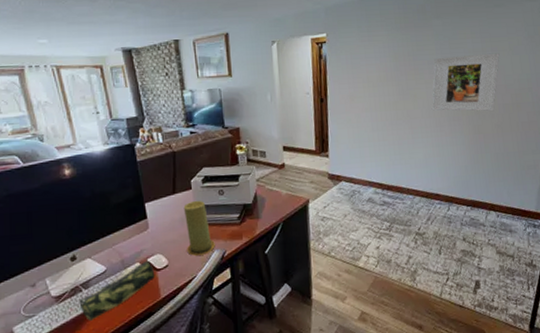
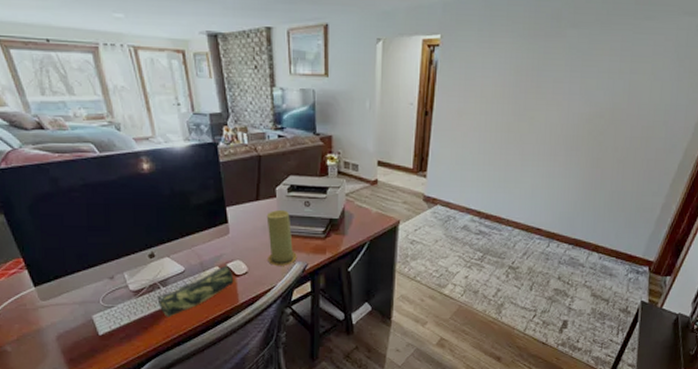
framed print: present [431,53,500,112] -> none [548,75,639,144]

